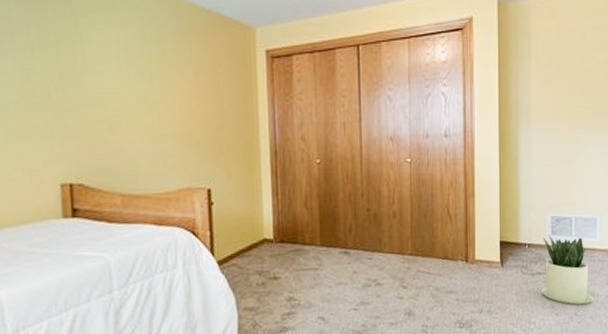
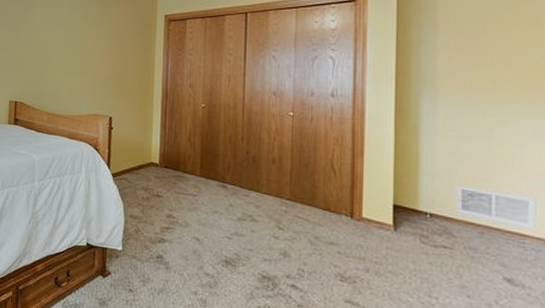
planter: present [542,235,594,305] -> none [447,209,524,295]

